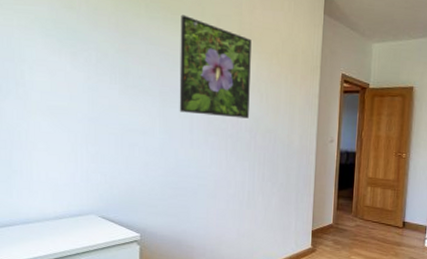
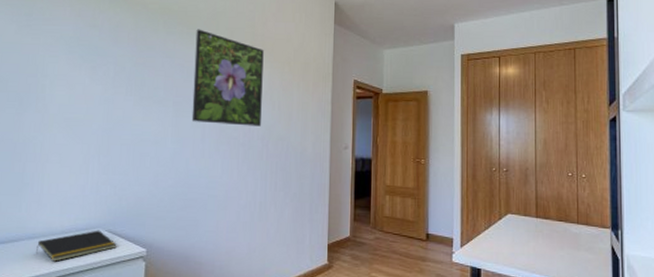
notepad: none [31,216,111,245] -> present [35,230,117,262]

